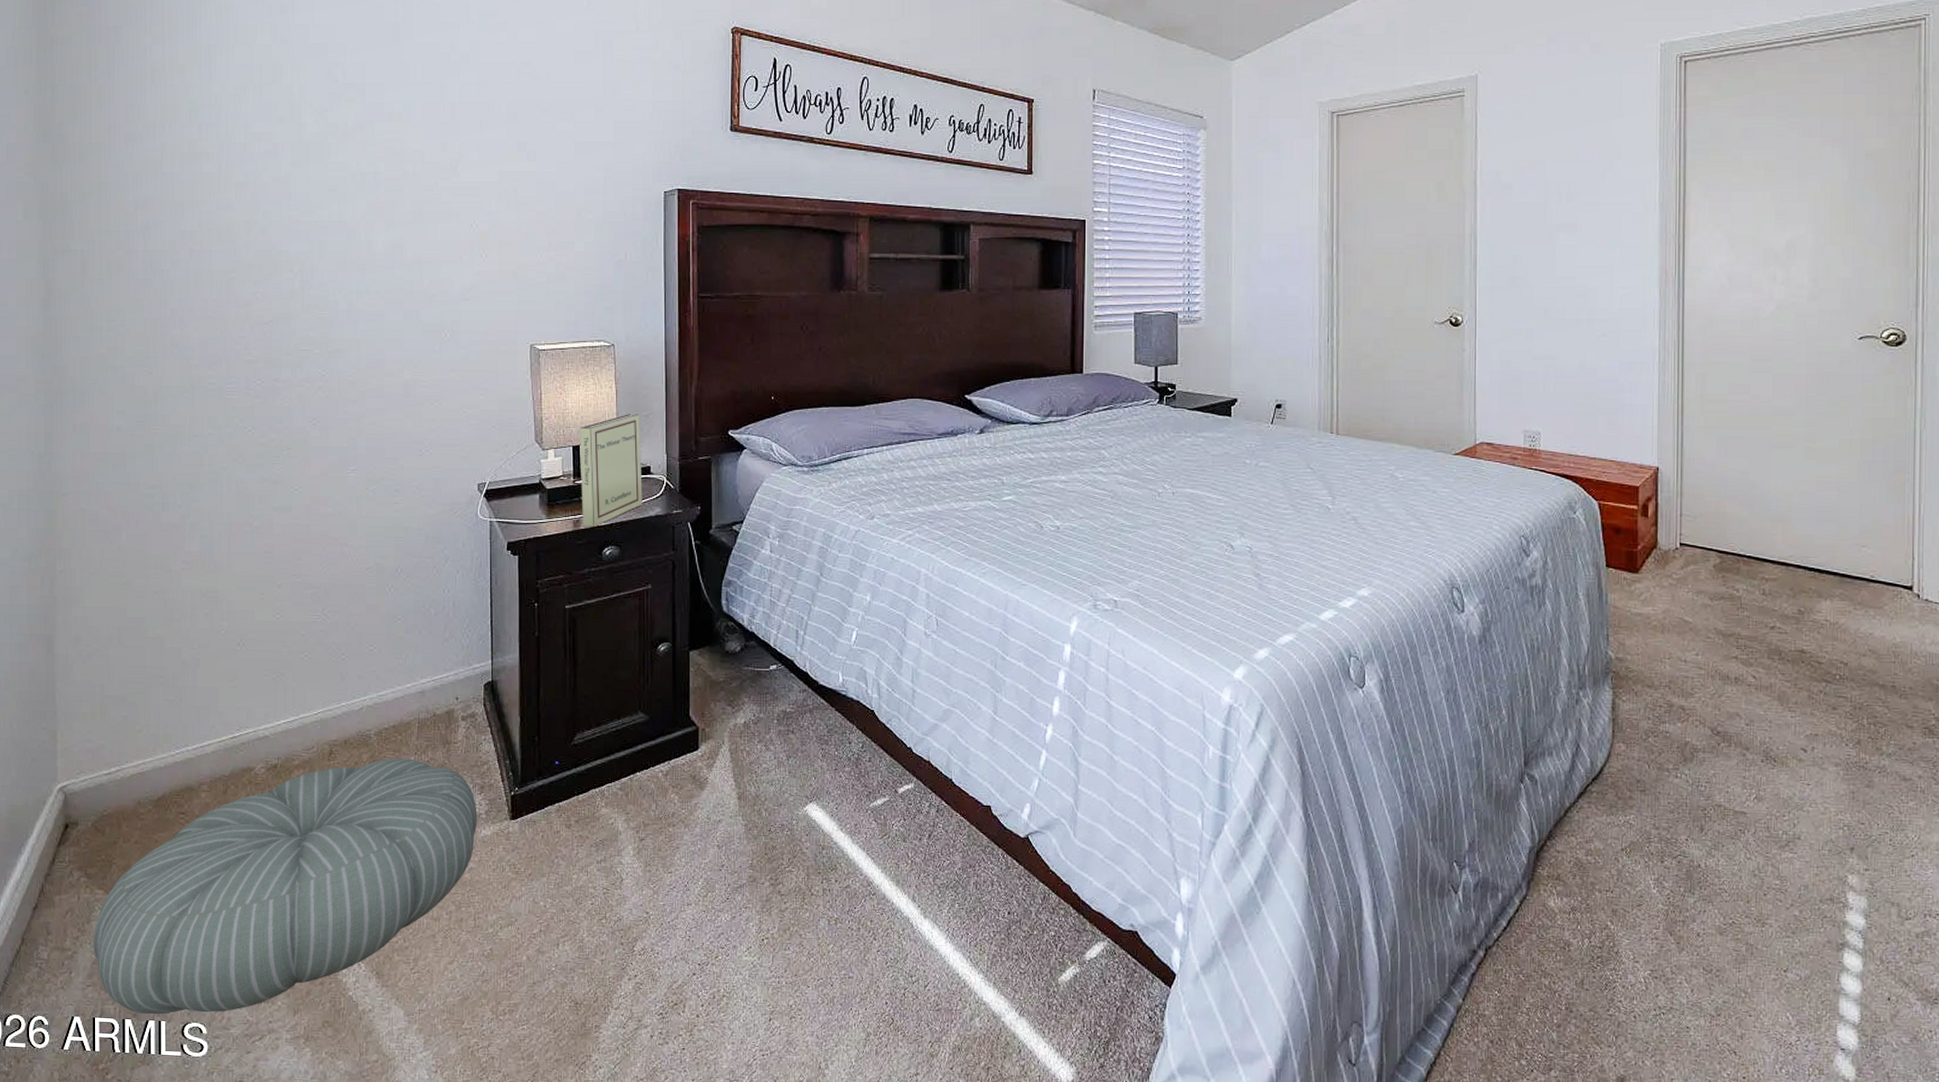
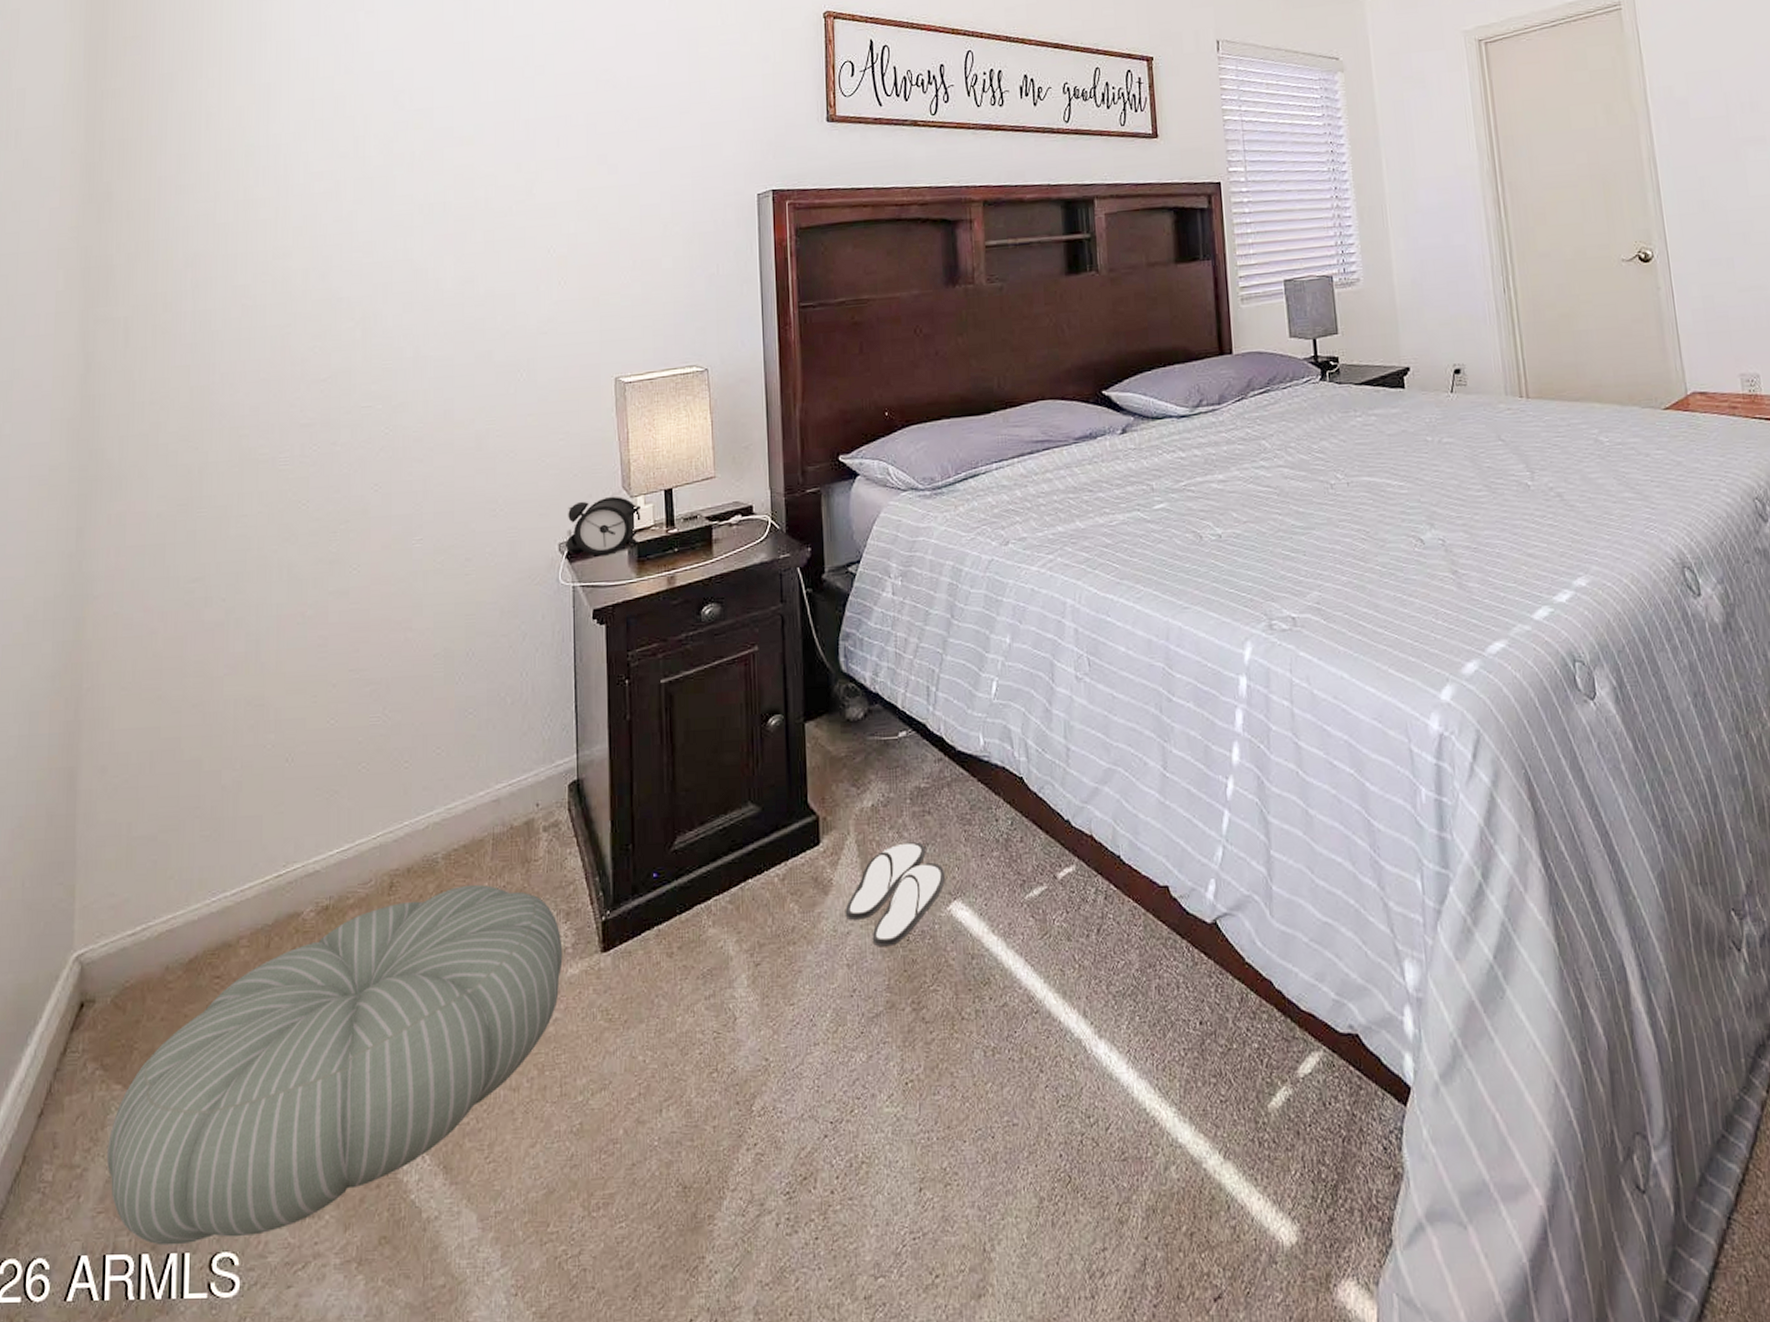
alarm clock: none [483,447,552,498] -> present [564,496,642,556]
book: present [580,414,642,528] -> none [672,446,745,584]
slippers: none [717,754,803,835] -> present [845,842,945,947]

